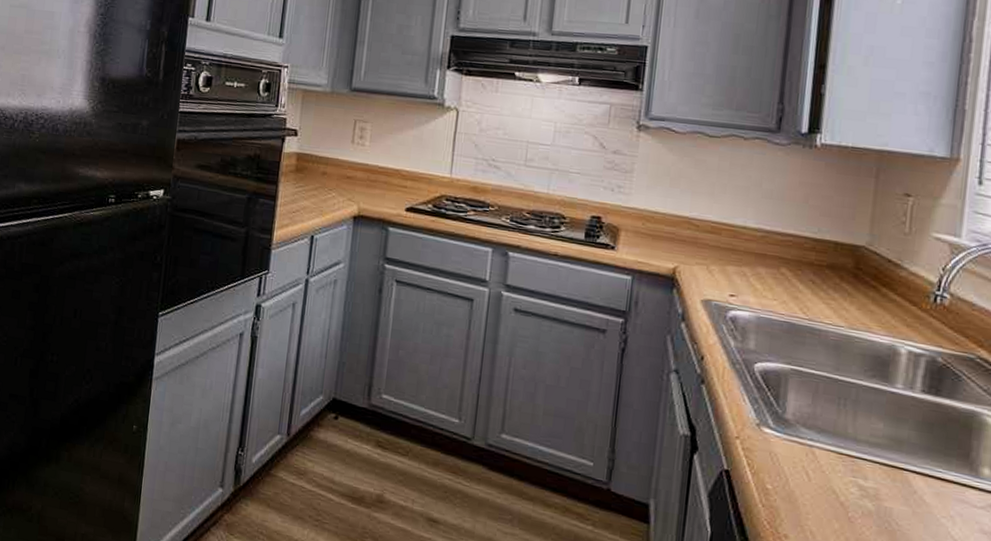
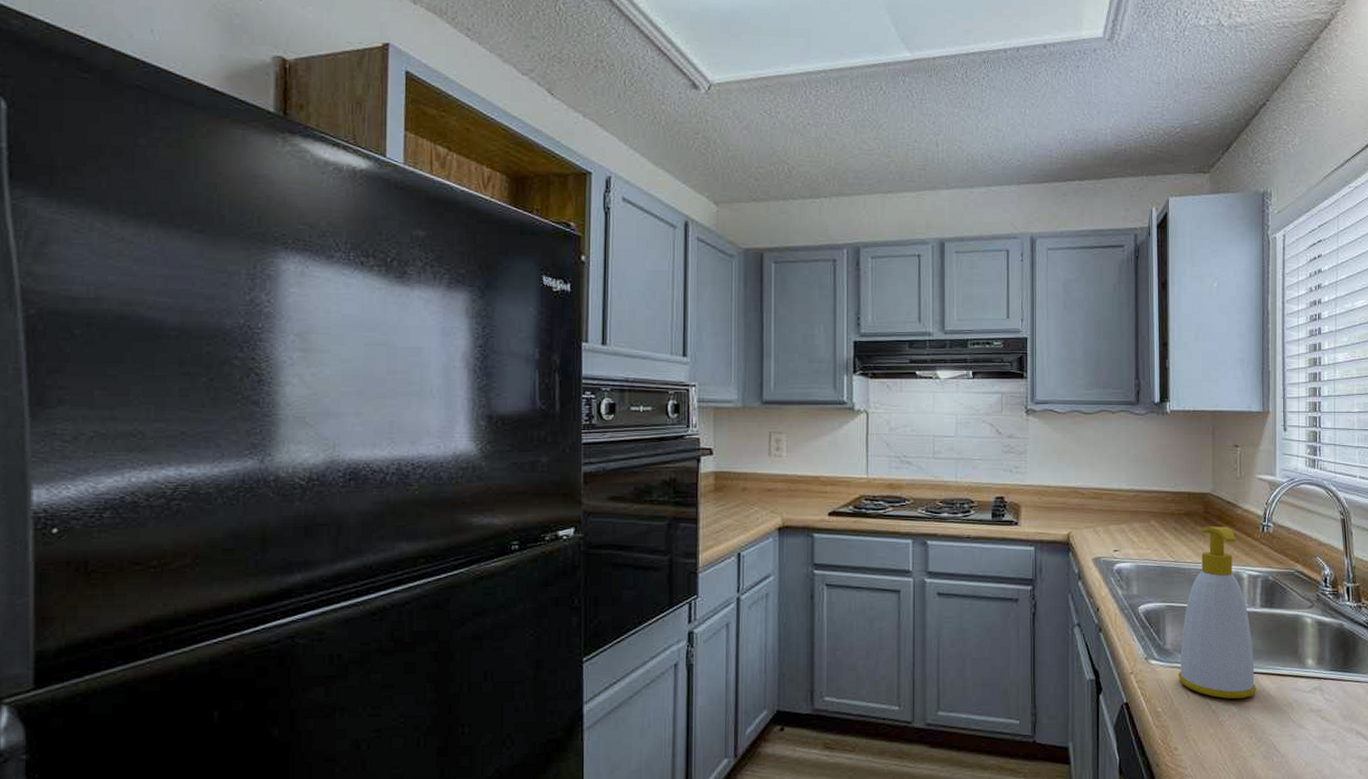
soap bottle: none [798,284,906,497] -> present [1178,526,1257,699]

